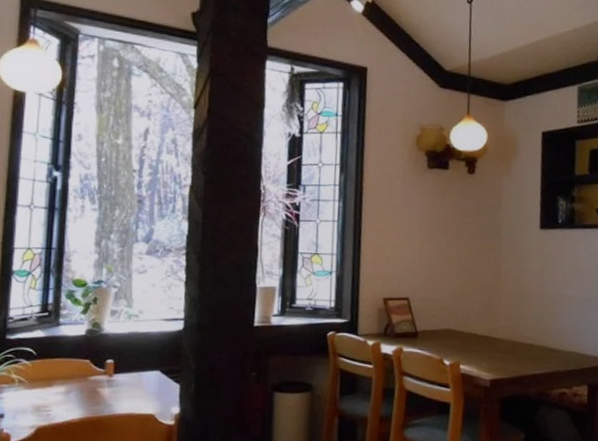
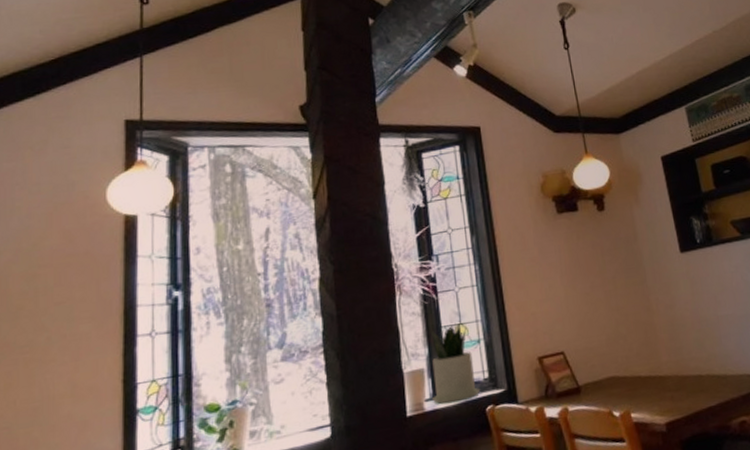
planter: none [279,253,325,323] -> present [430,323,481,404]

